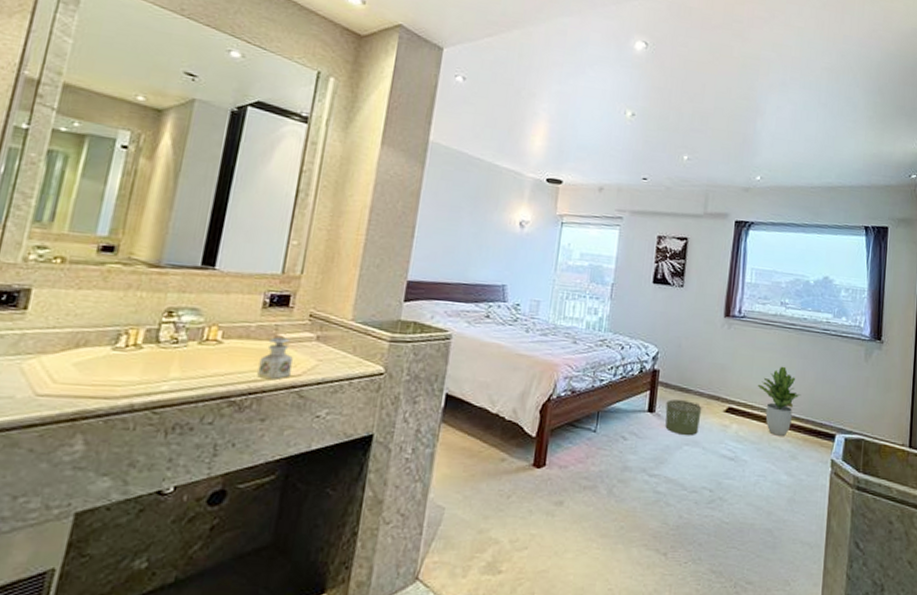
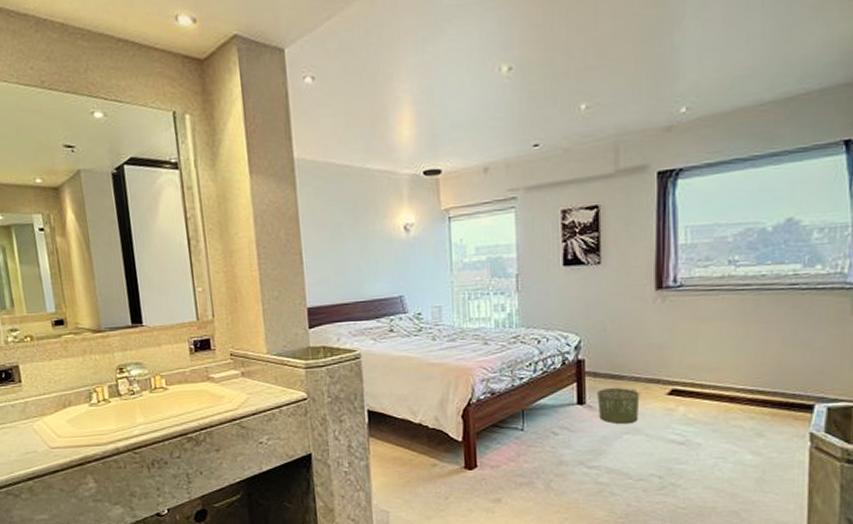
perfume bottle: present [257,337,293,381] -> none [201,378,229,416]
potted plant: present [757,366,801,437] -> none [706,335,765,415]

